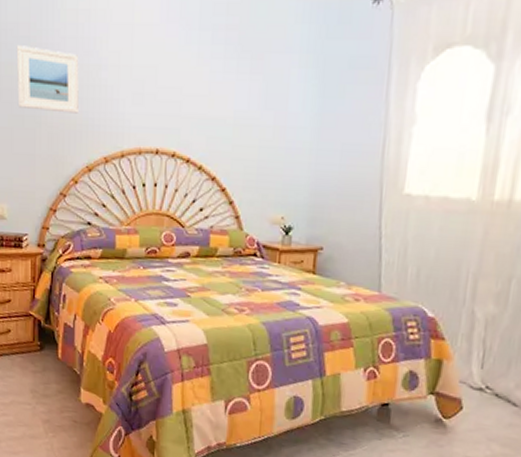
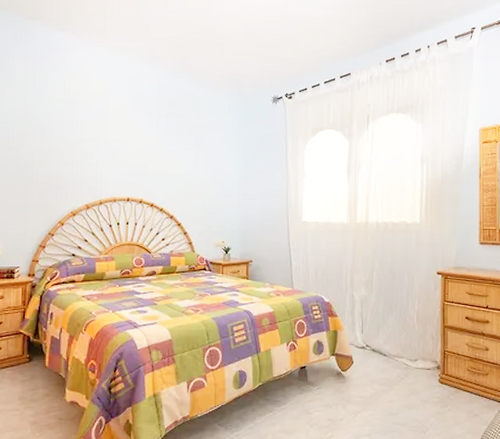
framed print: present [16,45,79,114] -> none [12,124,65,174]

